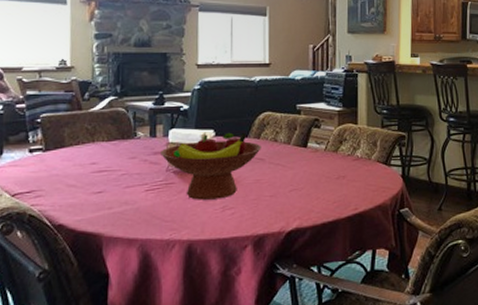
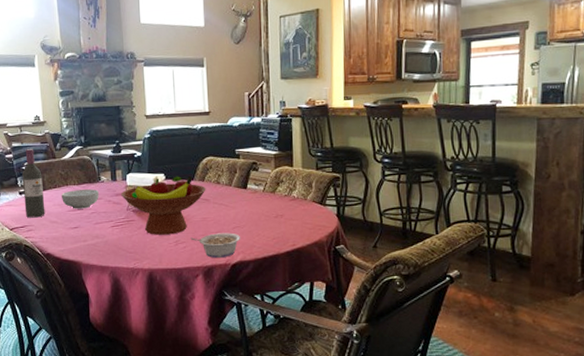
wine bottle: none [34,98,62,181] -> present [22,149,45,218]
cereal bowl: none [85,146,133,170] -> present [62,189,99,209]
legume: none [240,196,298,225] -> present [190,233,241,258]

